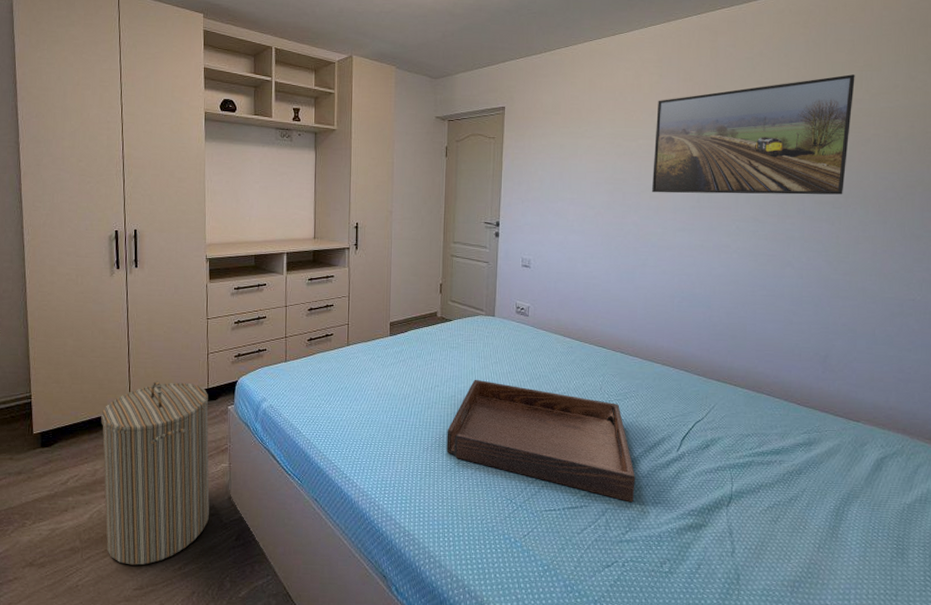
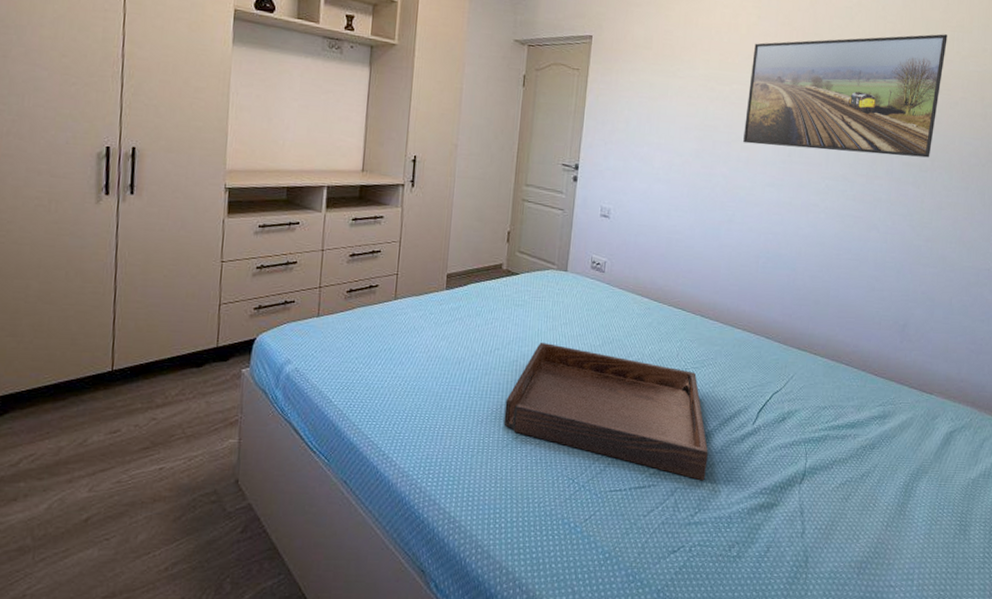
laundry hamper: present [101,380,210,565] -> none [68,336,217,567]

